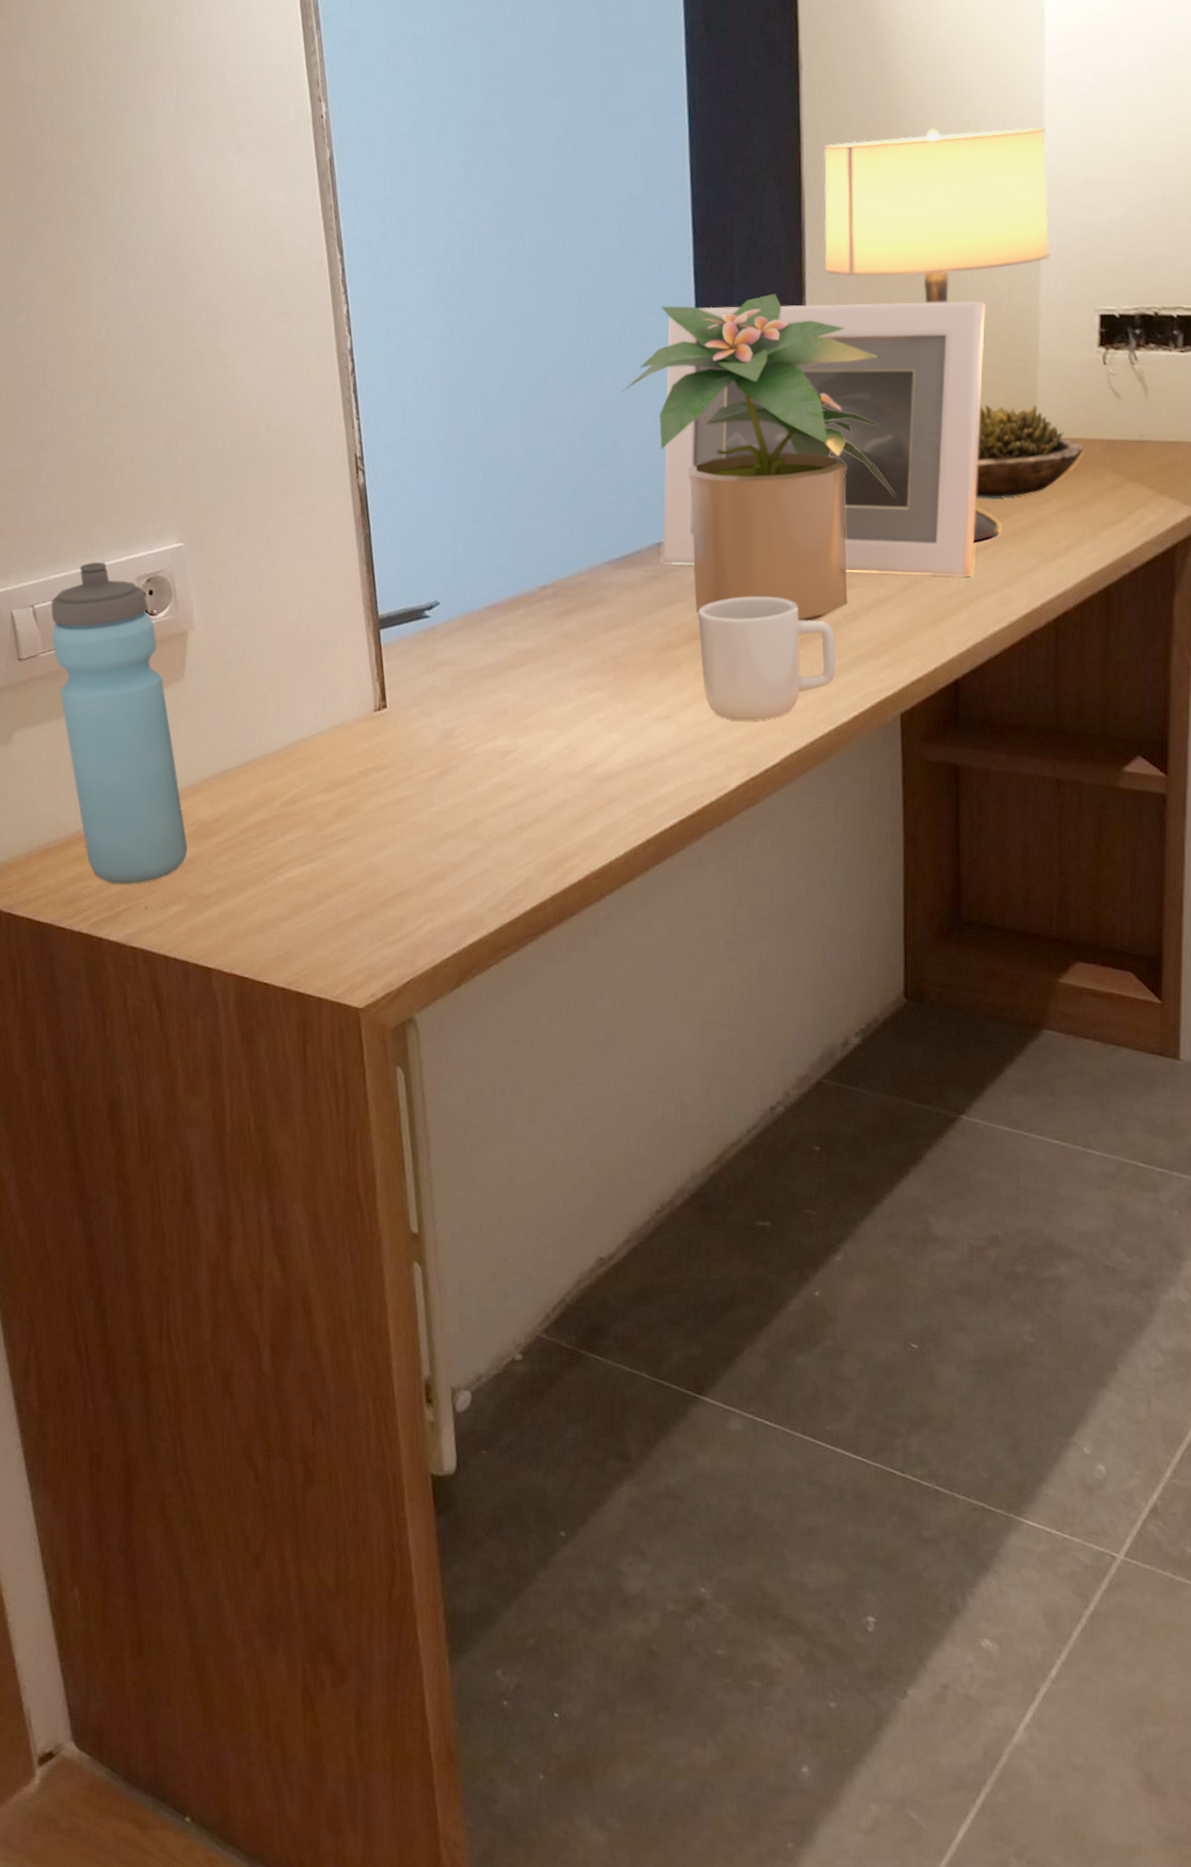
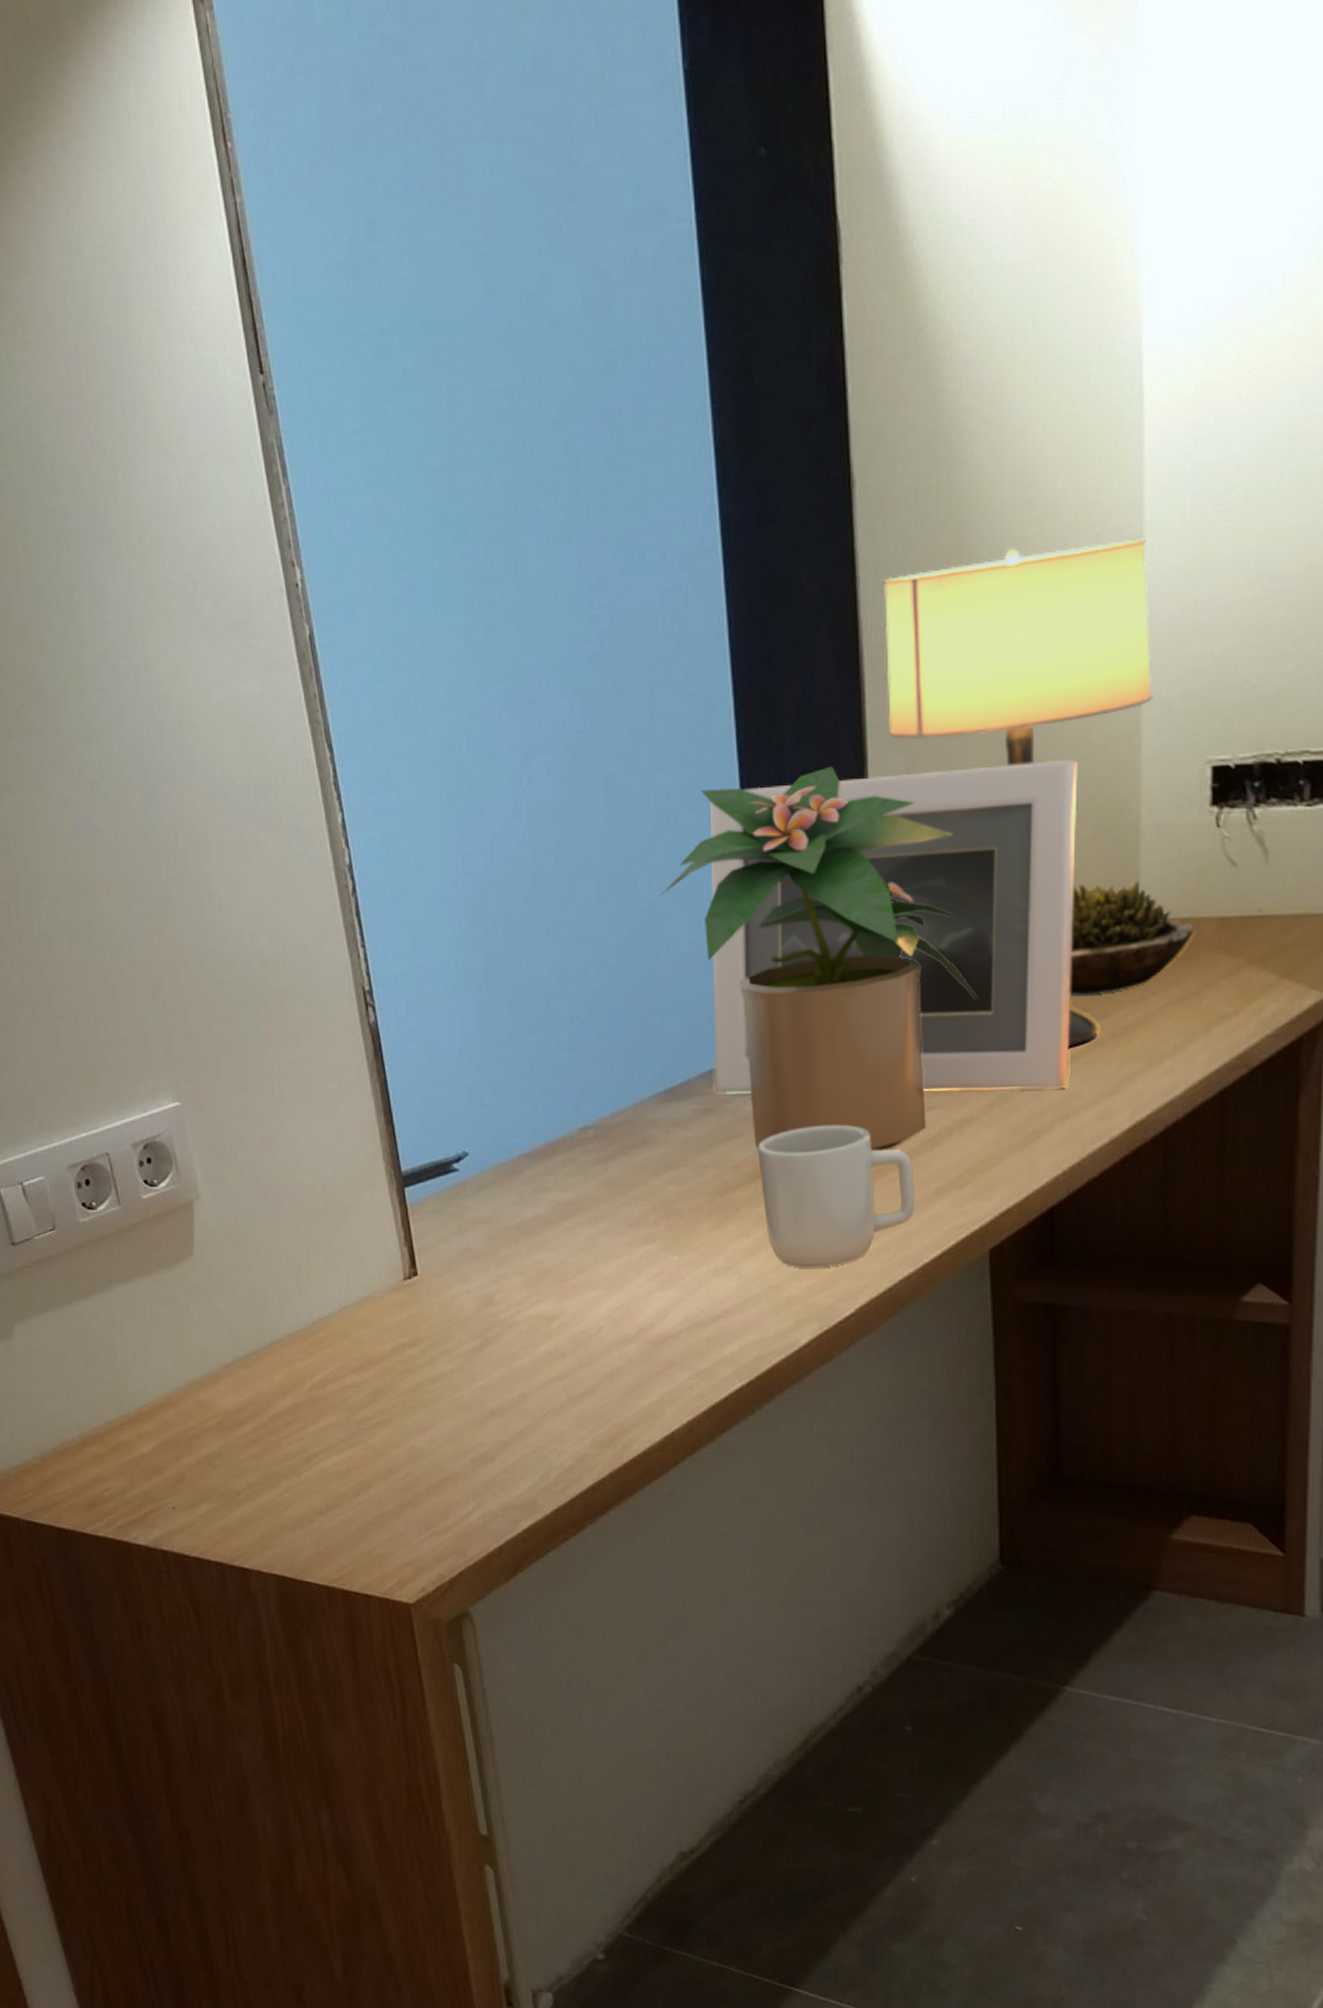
water bottle: present [51,562,188,885] -> none [40,1129,213,1484]

